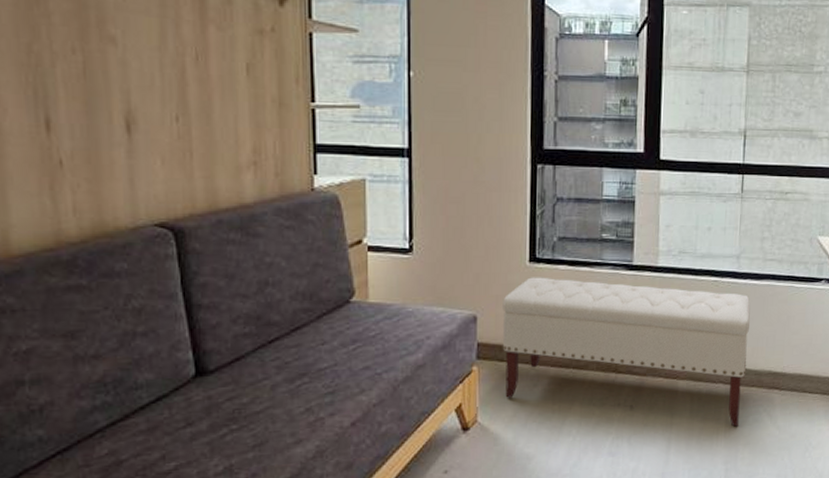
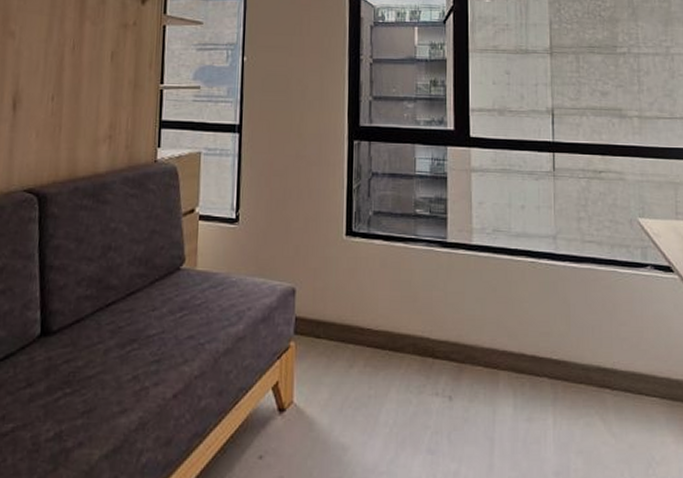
bench: present [502,277,751,427] -> none [319,251,573,430]

